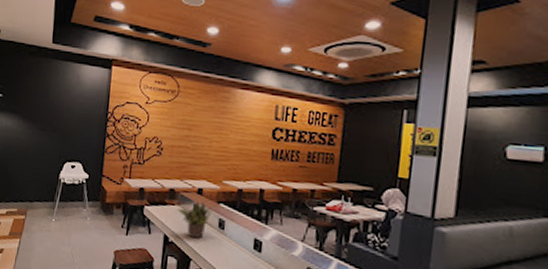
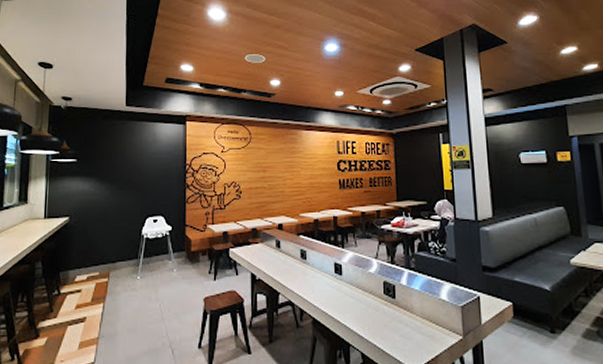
potted plant: present [177,201,213,239] -> none [261,237,294,272]

